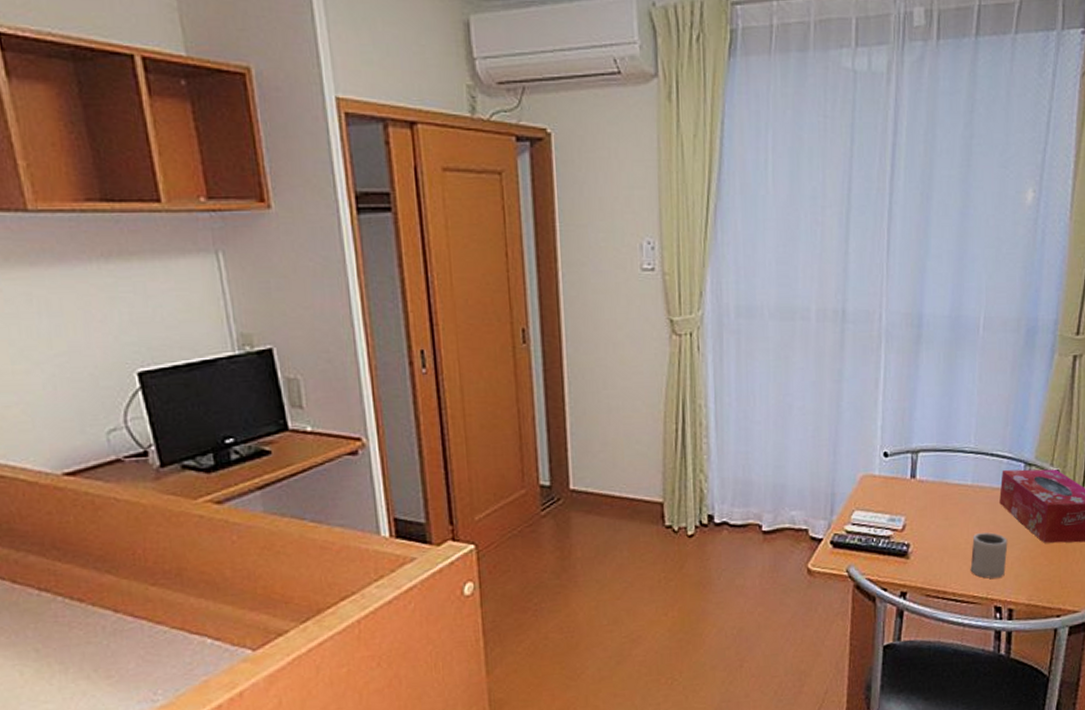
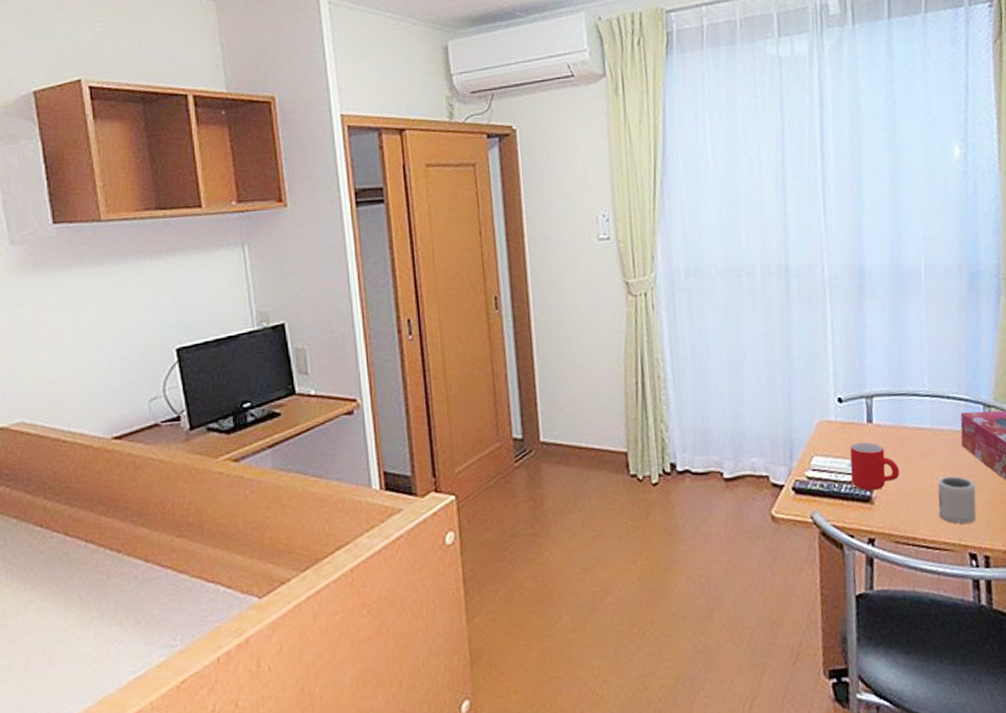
mug: none [889,497,937,546] -> present [850,442,900,491]

